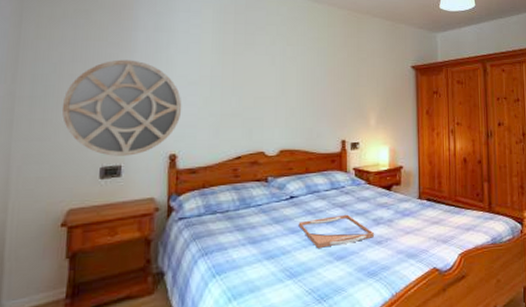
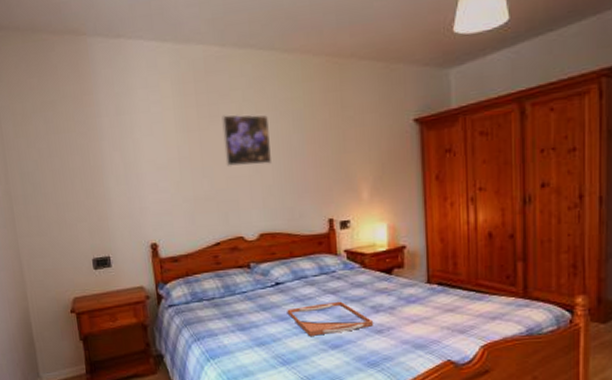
home mirror: present [62,59,182,156] -> none [49,149,156,248]
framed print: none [255,44,297,89] -> present [222,114,271,167]

